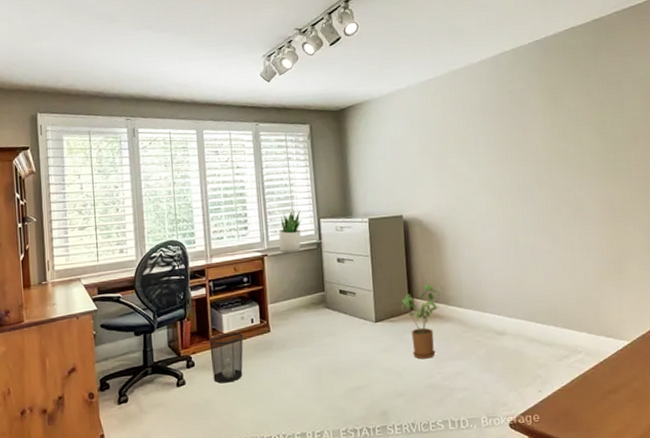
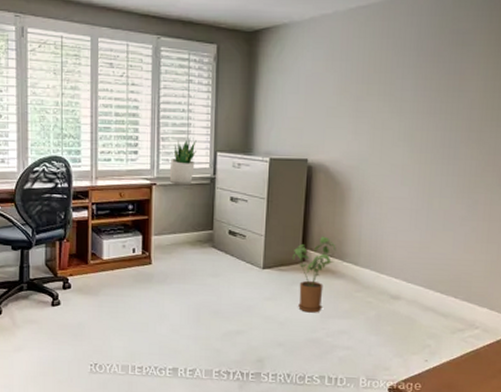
waste bin: present [209,332,244,383] -> none [88,259,124,309]

